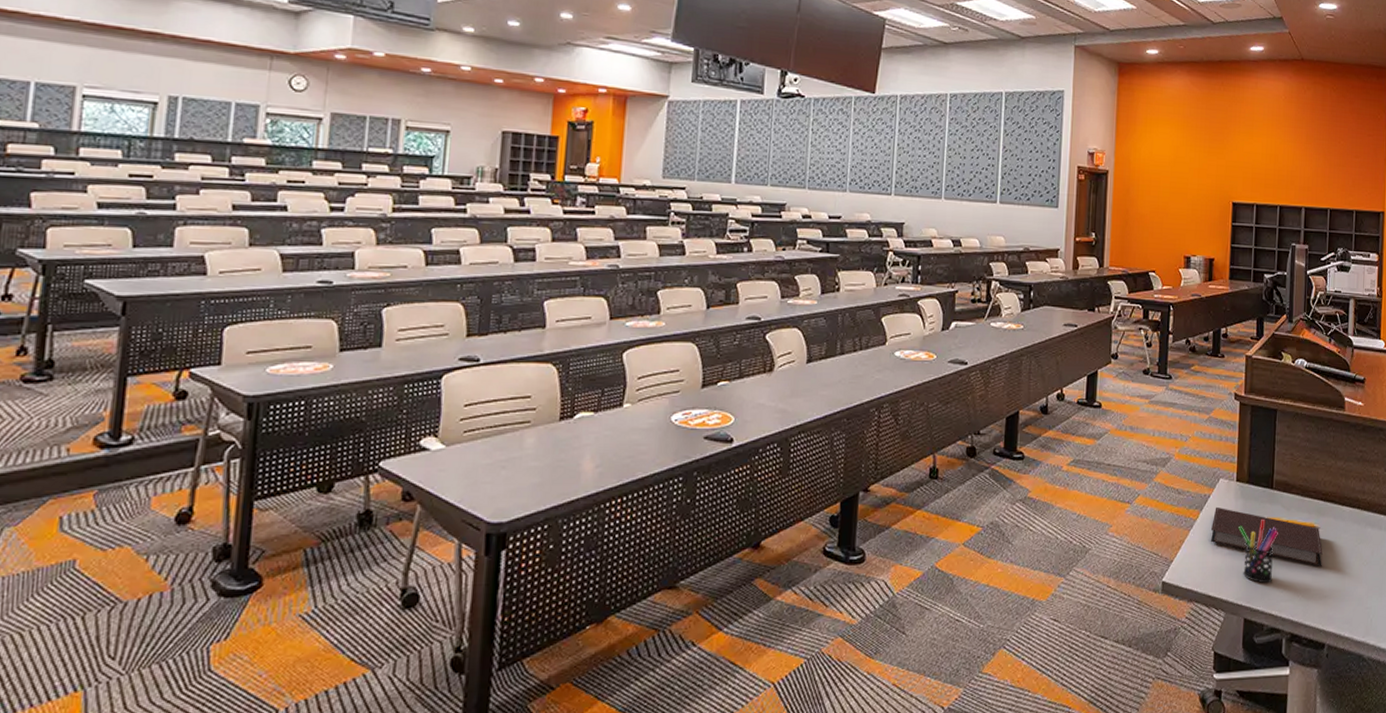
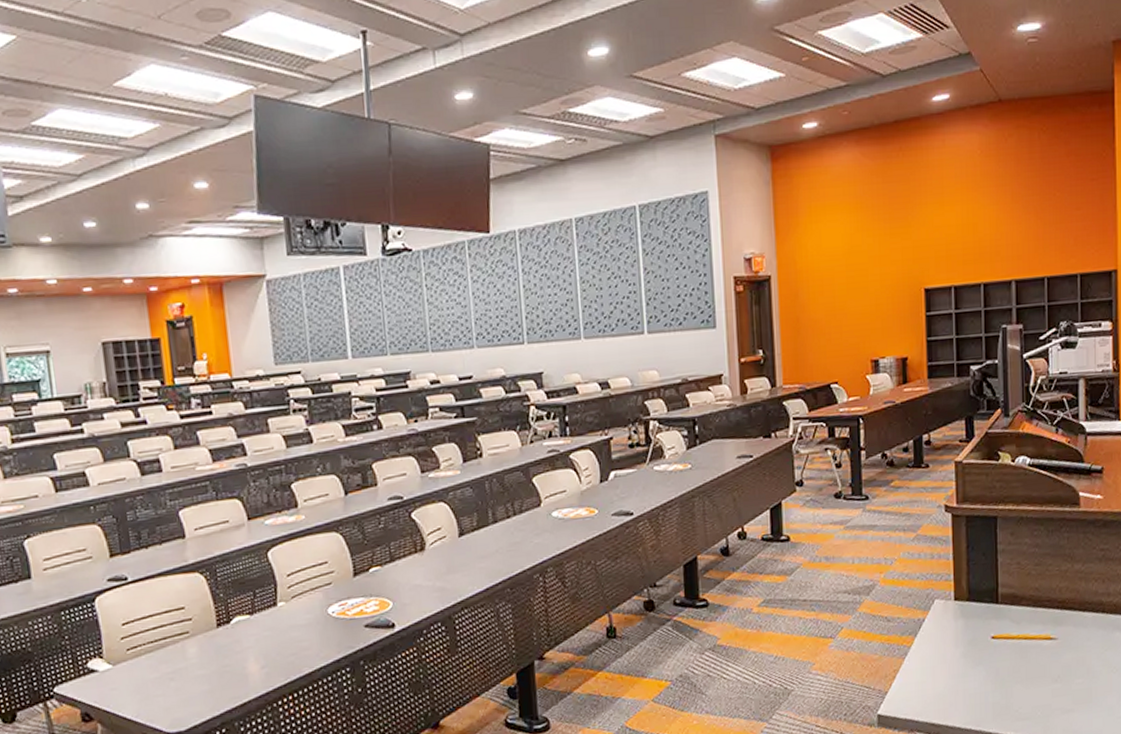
notebook: present [1211,506,1323,566] -> none [929,630,1063,680]
pen holder: present [1239,520,1278,583] -> none [961,637,1008,705]

